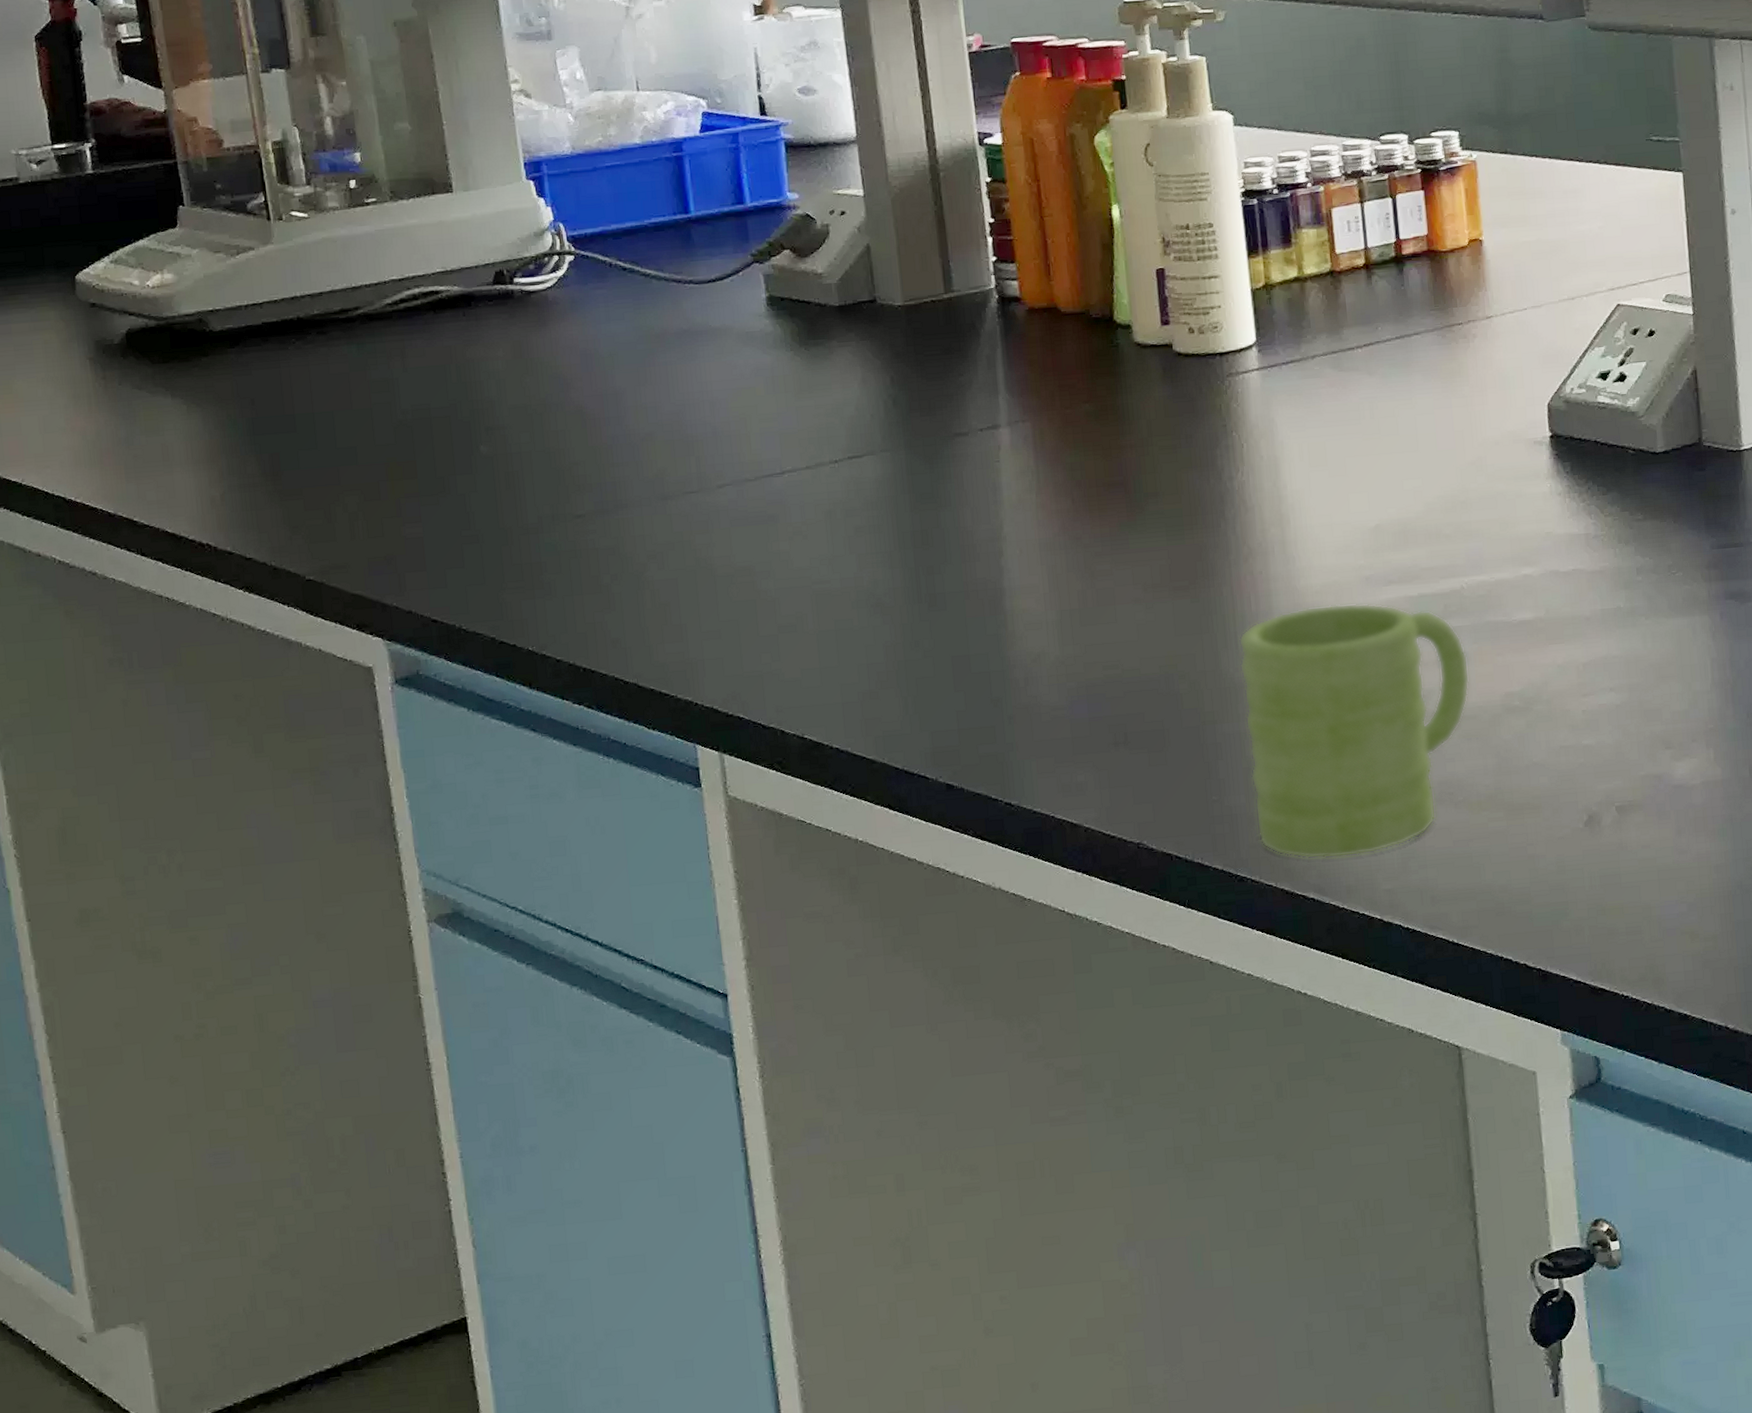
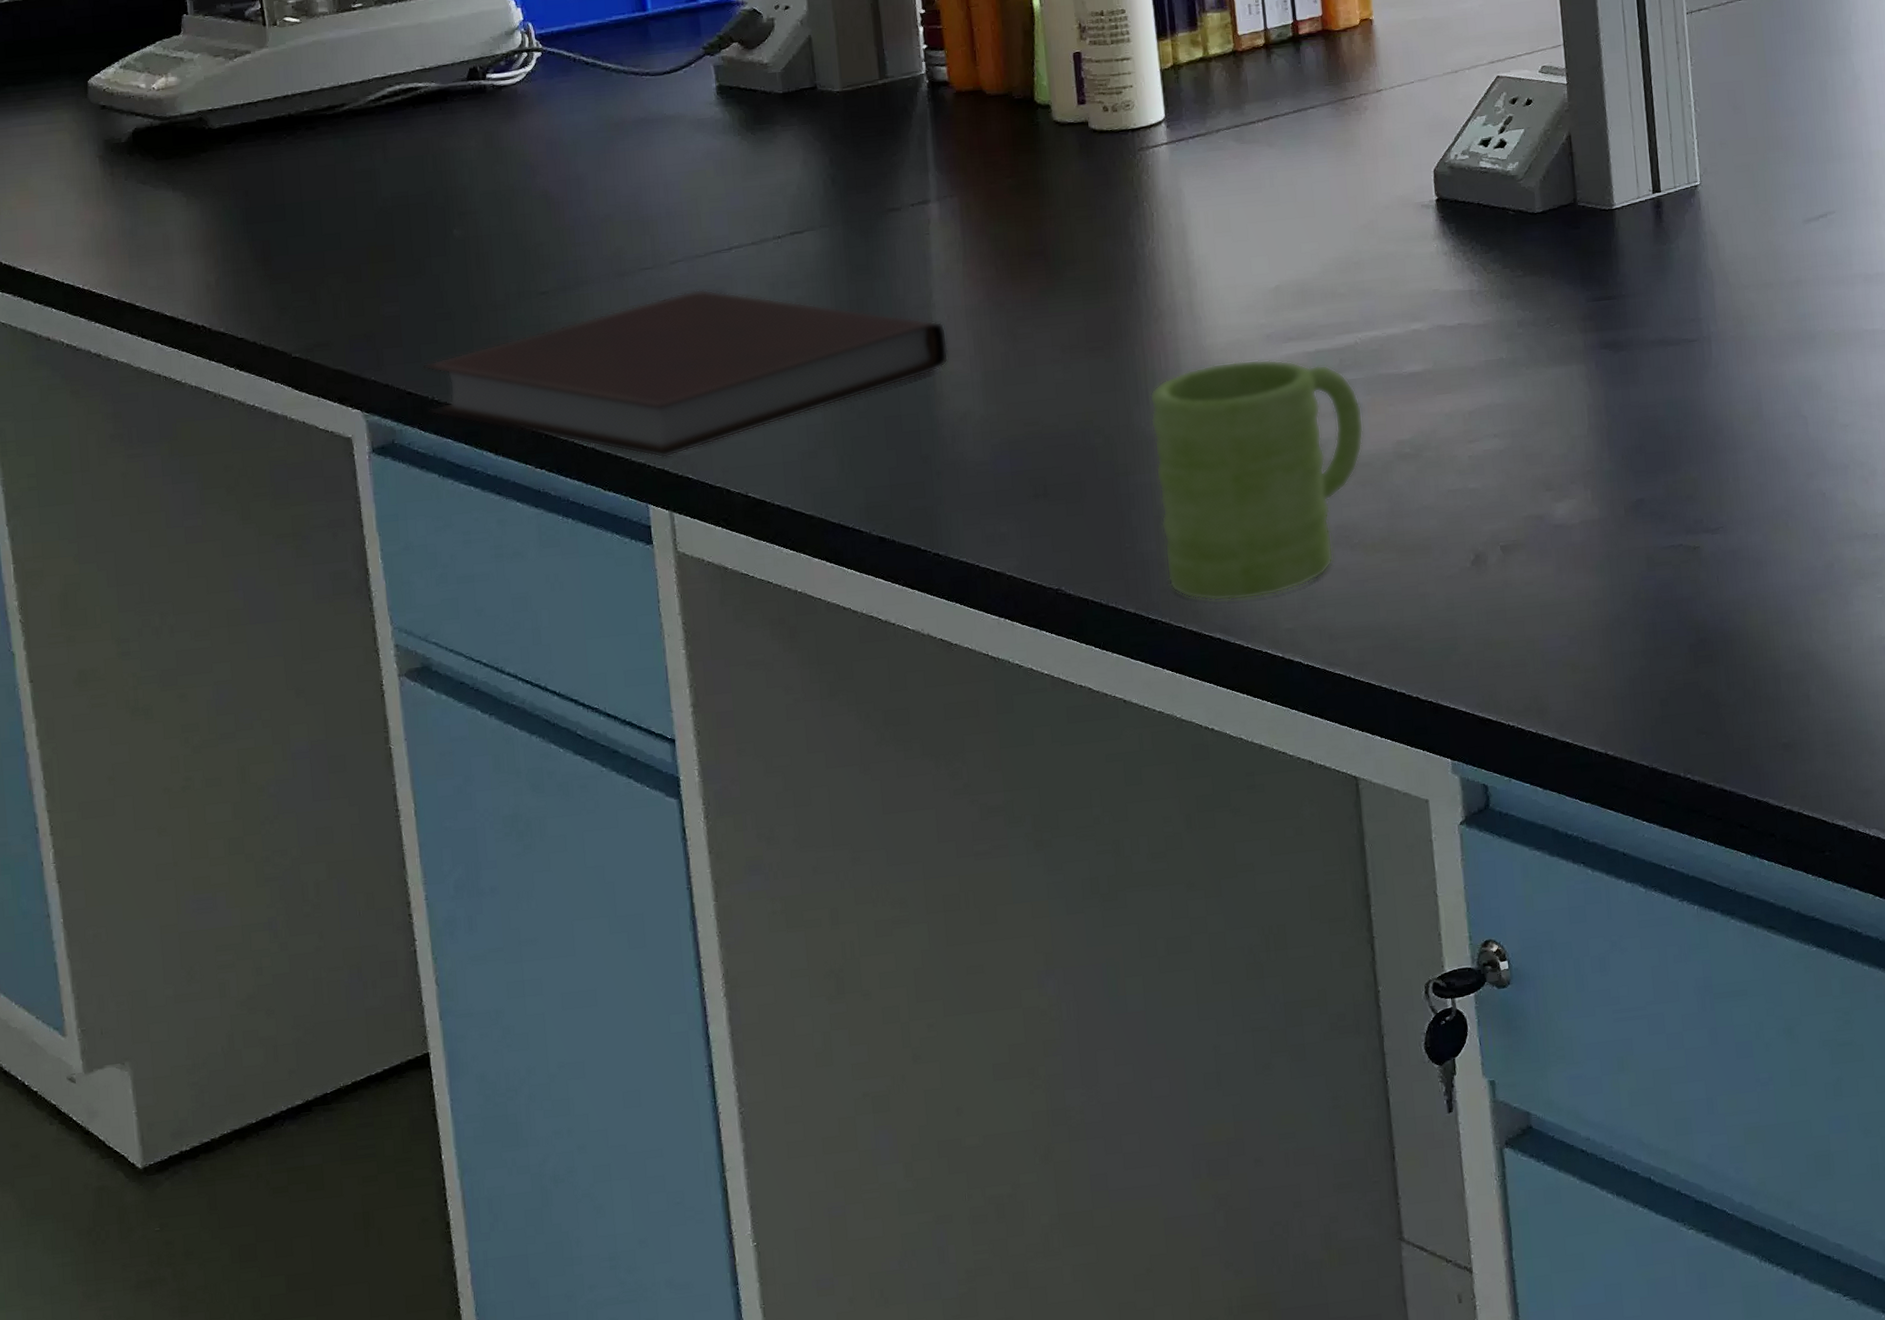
notebook: none [449,515,1021,696] -> present [423,289,949,459]

